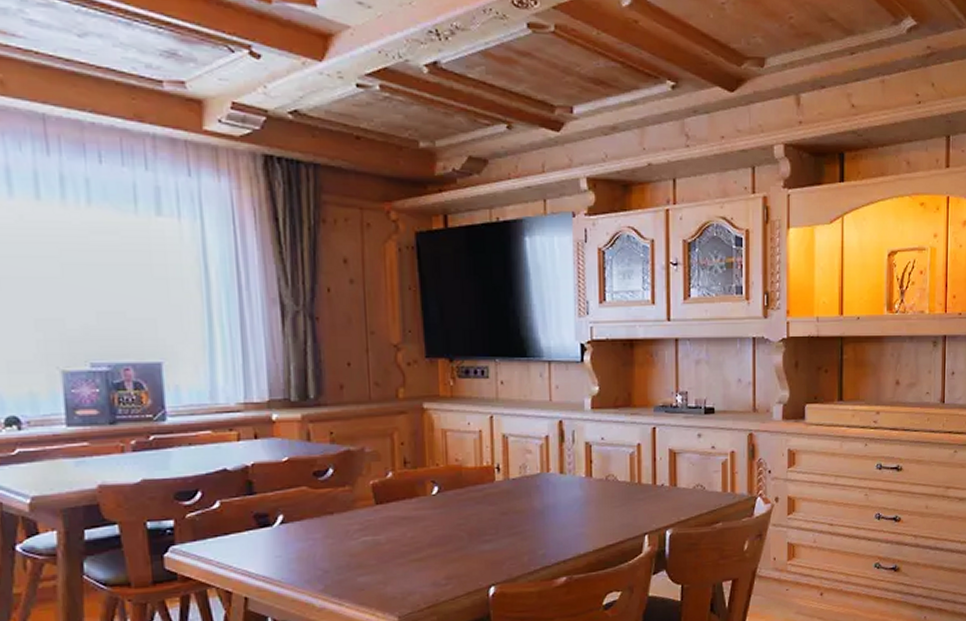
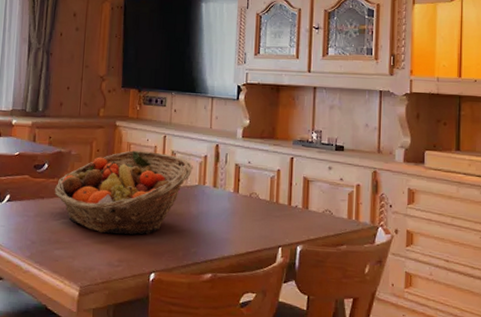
fruit basket: none [346,438,532,548] -> present [54,150,193,235]

